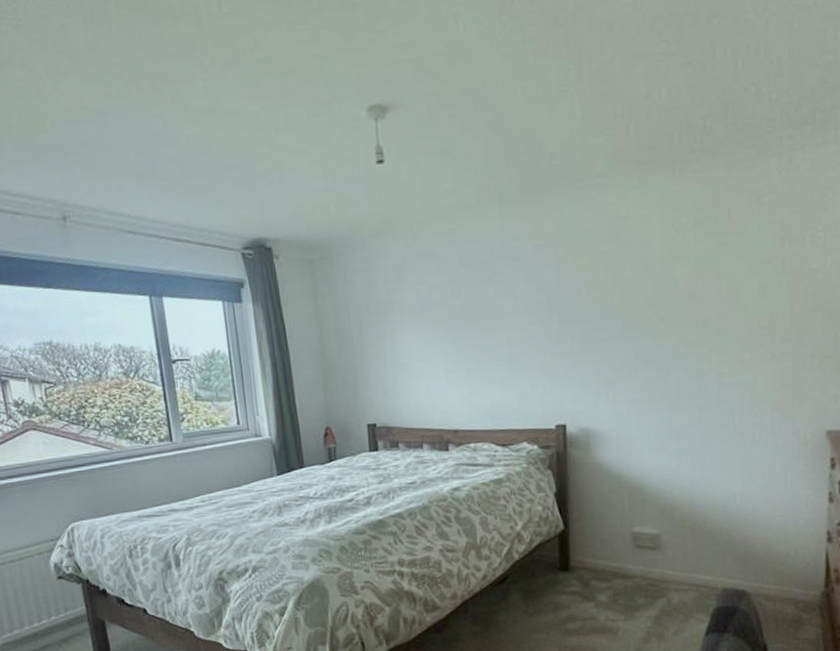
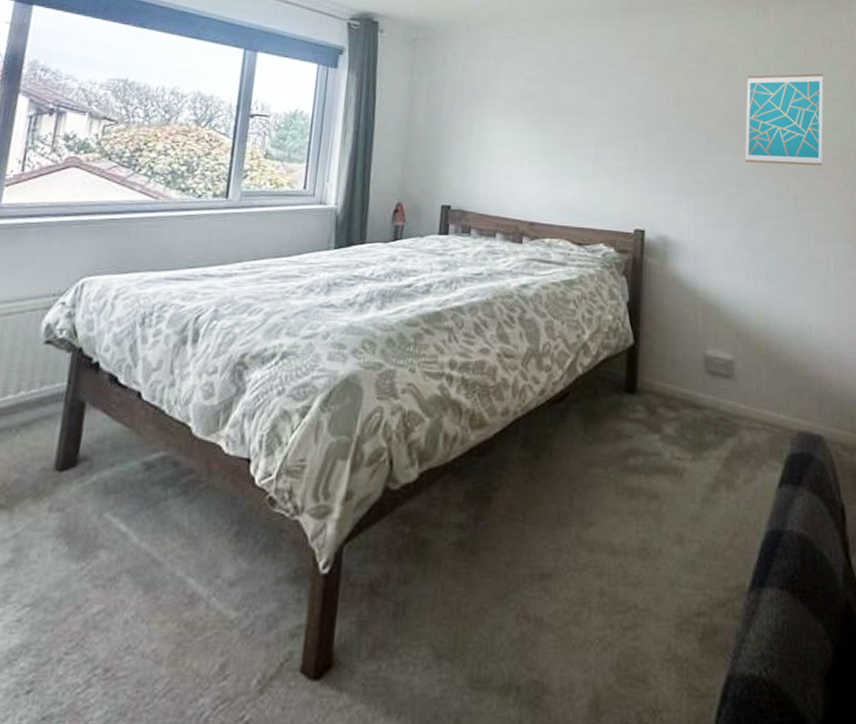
wall art: none [664,234,750,344] -> present [745,73,824,166]

